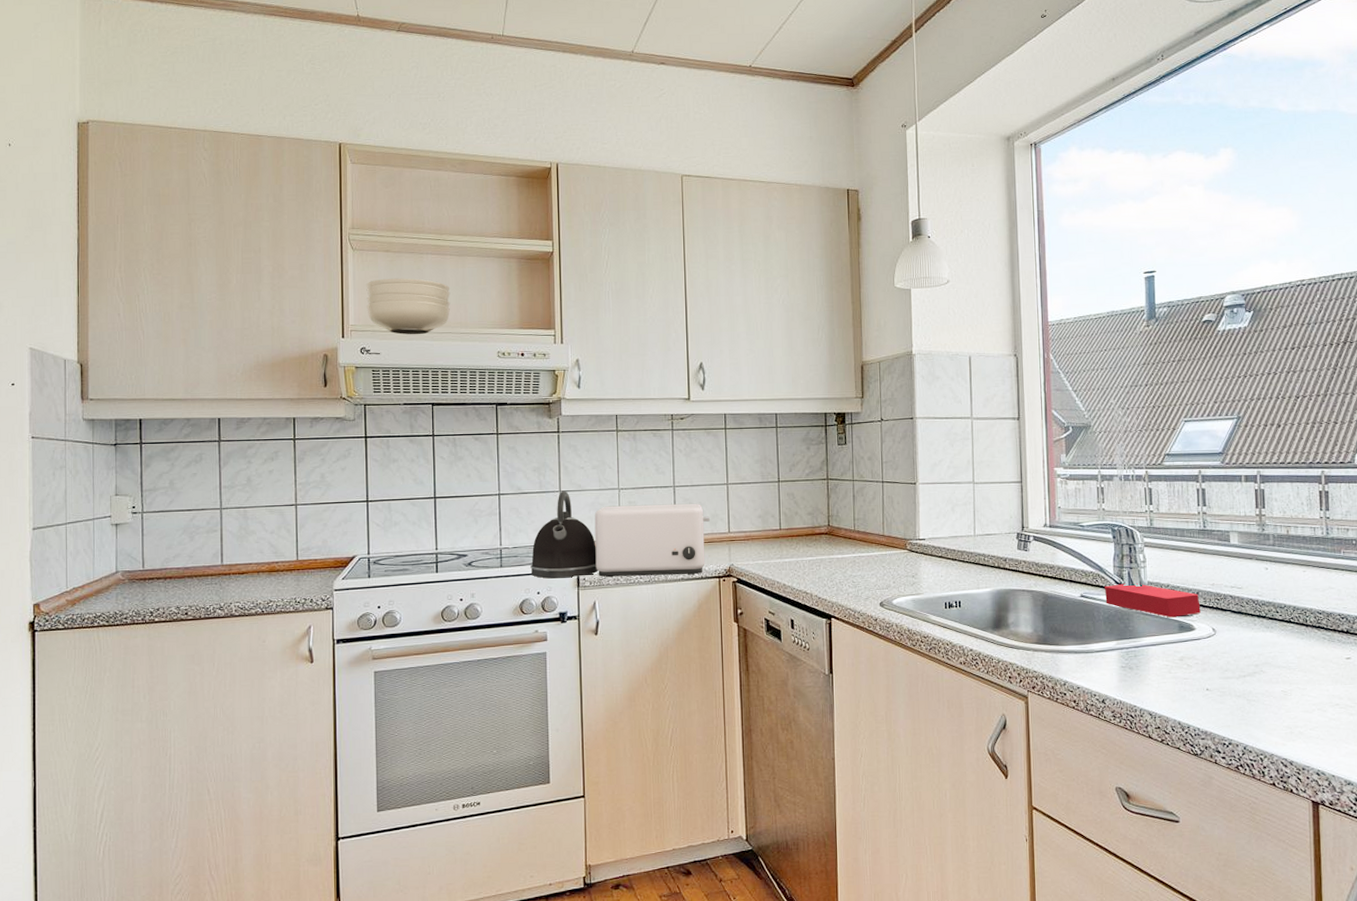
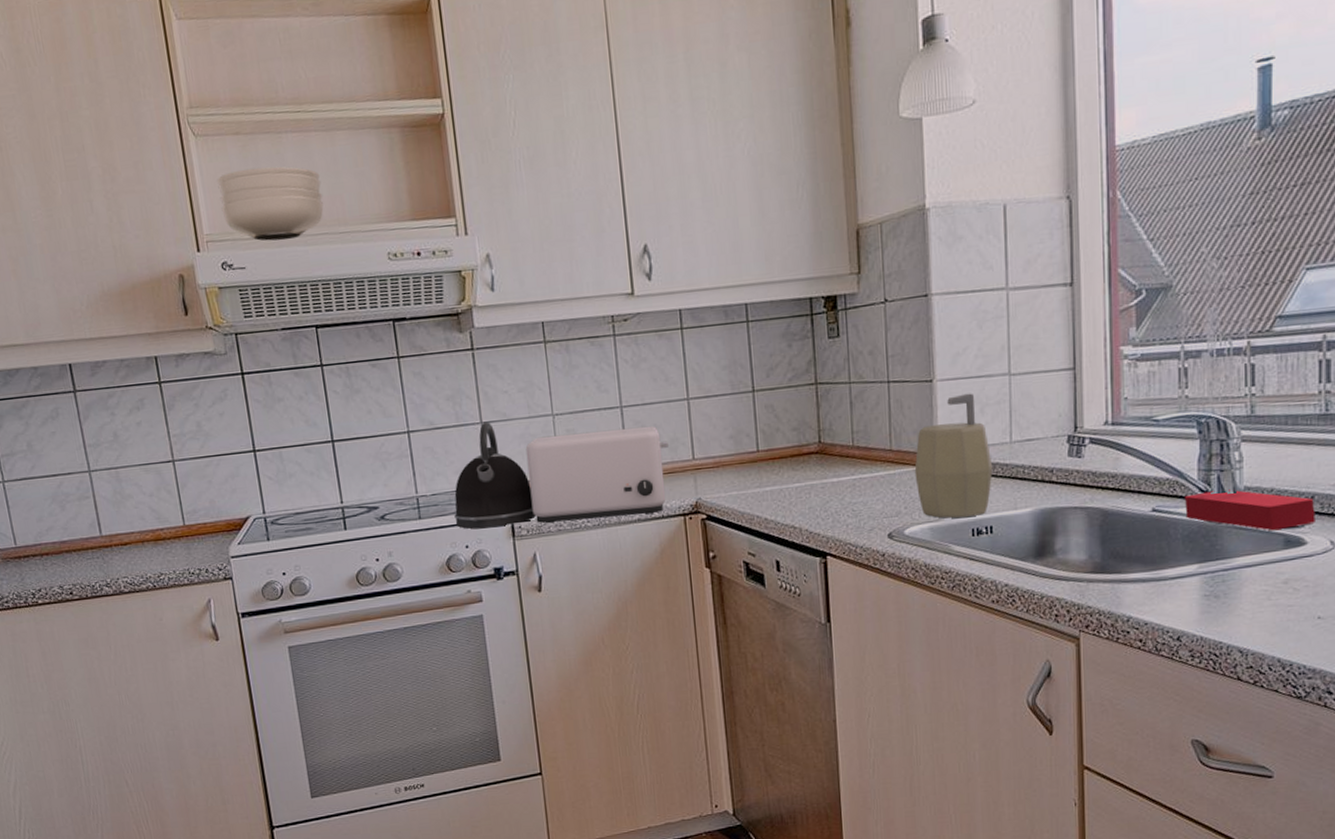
soap dispenser: none [901,495,961,593] -> present [914,393,993,519]

